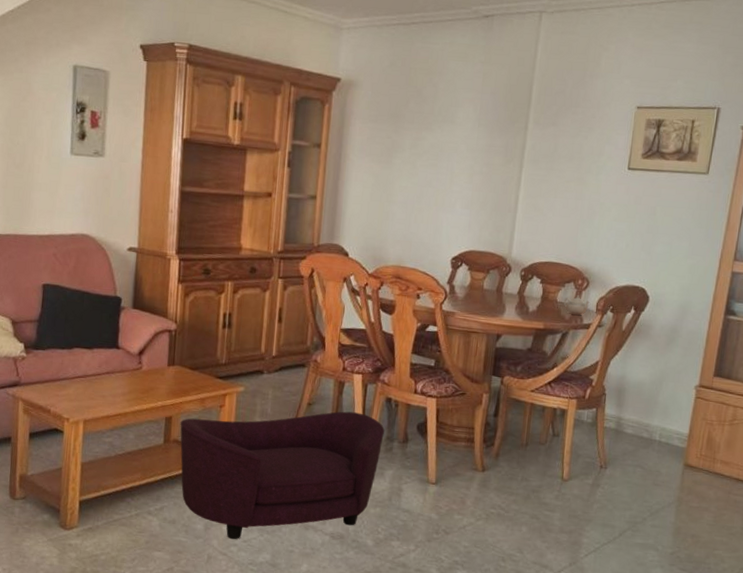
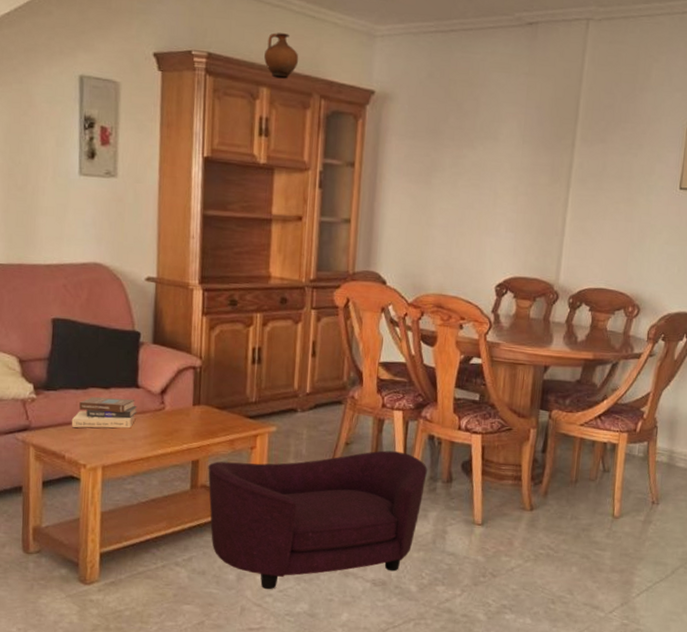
books: none [57,356,117,386] -> present [71,397,138,429]
ceramic jug: none [240,26,272,68] -> present [264,32,299,79]
teapot: present [563,295,590,316] -> none [613,323,641,345]

